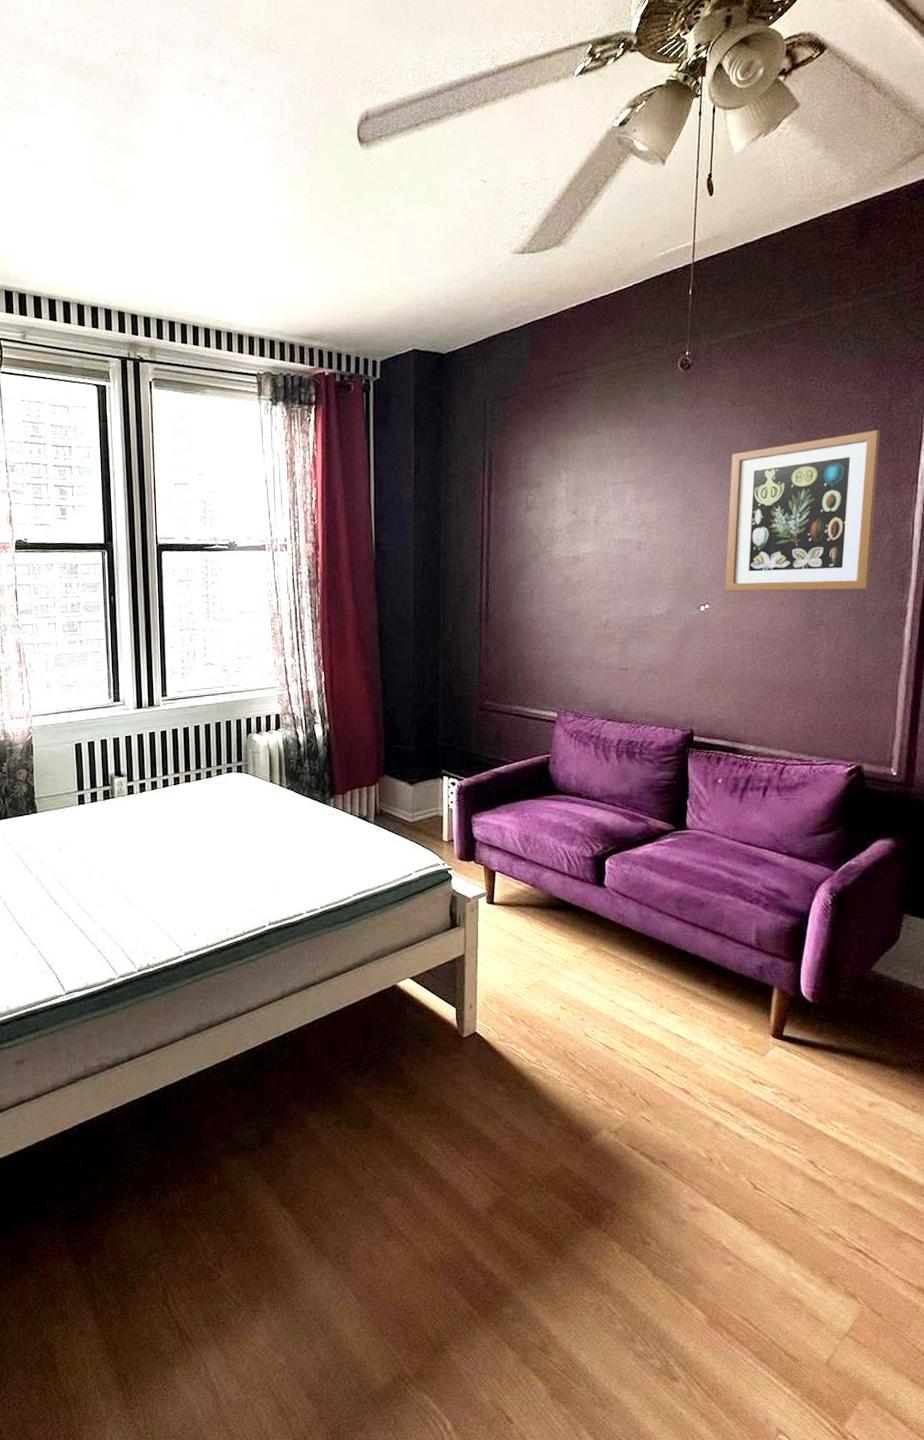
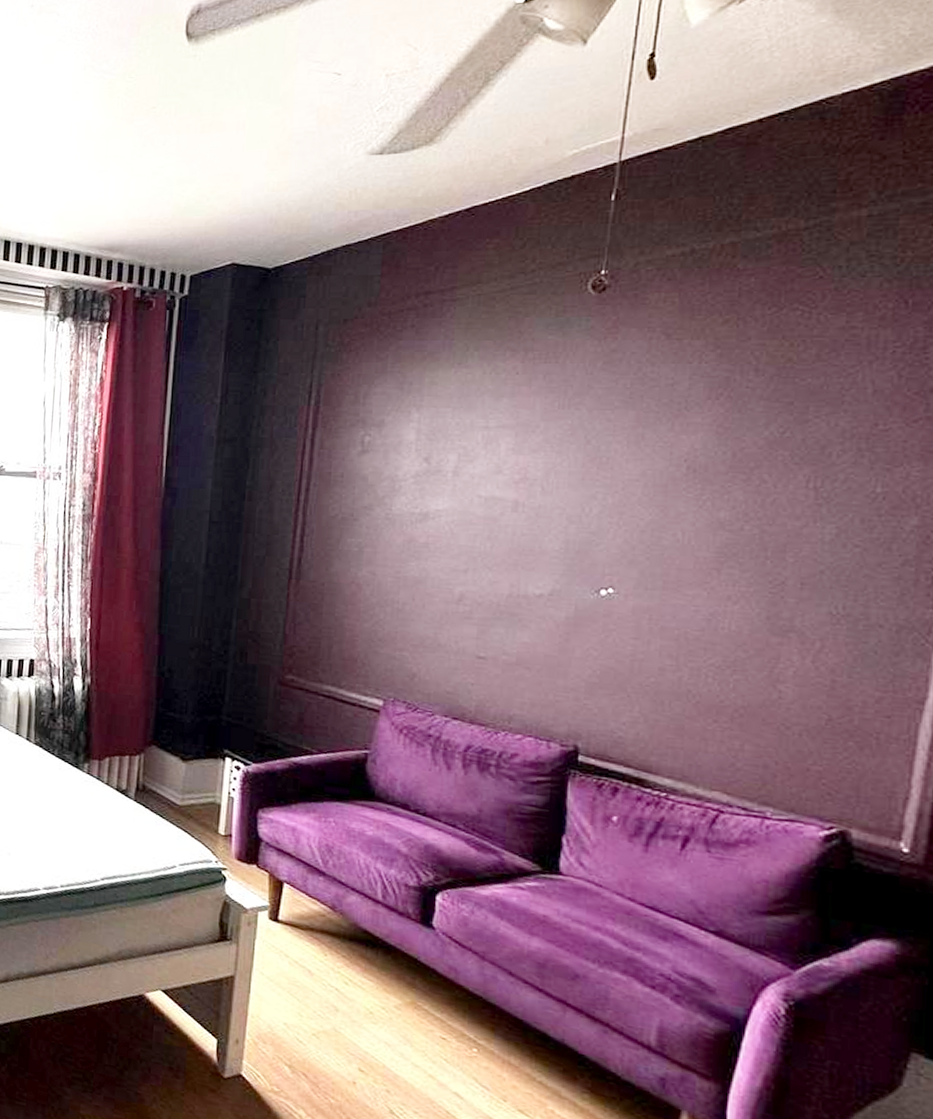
wall art: present [725,430,880,592] -> none [639,377,906,591]

